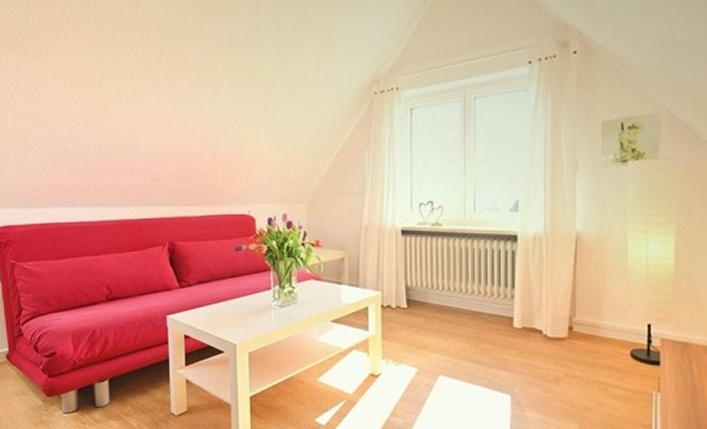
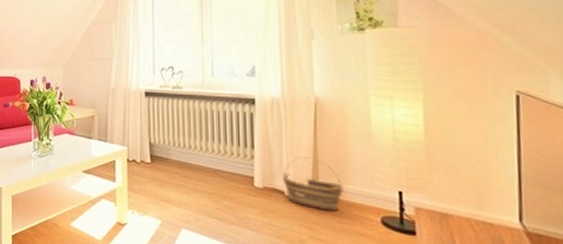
basket: none [541,295,598,349] -> present [282,157,343,212]

